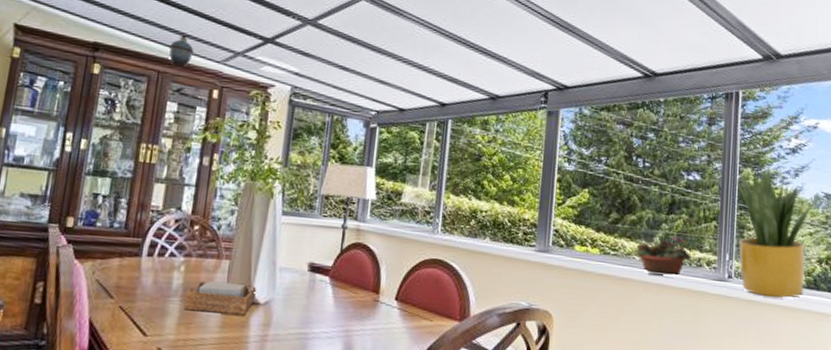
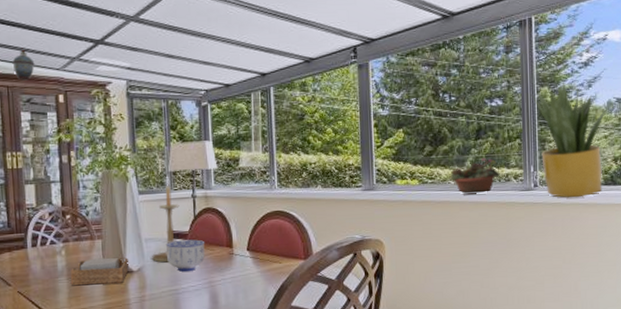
candlestick: none [284,200,326,299] -> present [152,177,179,263]
bowl: none [300,275,349,314] -> present [165,239,205,272]

